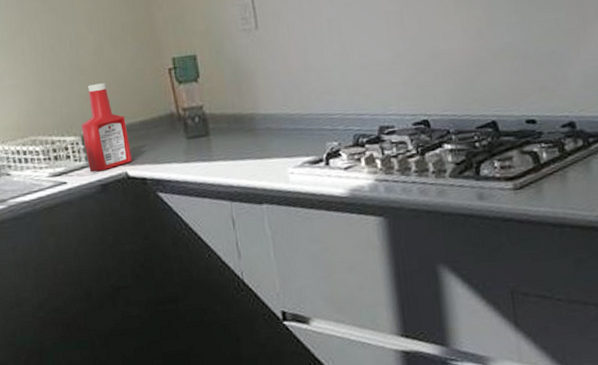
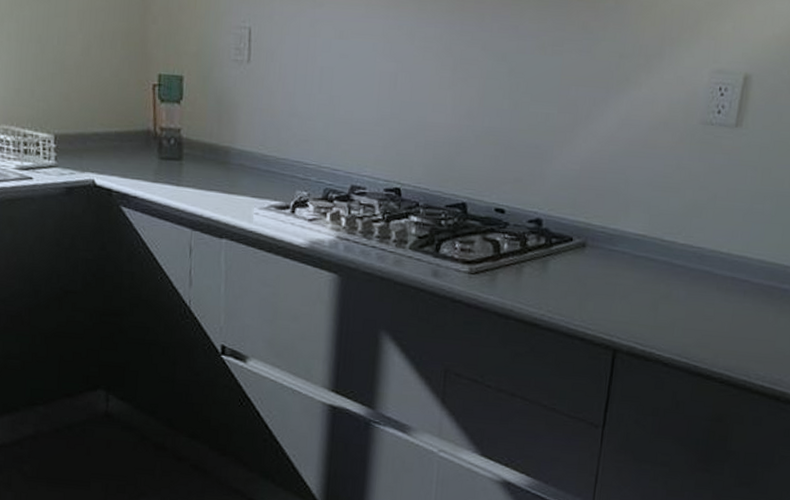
ketchup bottle: present [81,83,133,172] -> none [56,84,102,174]

